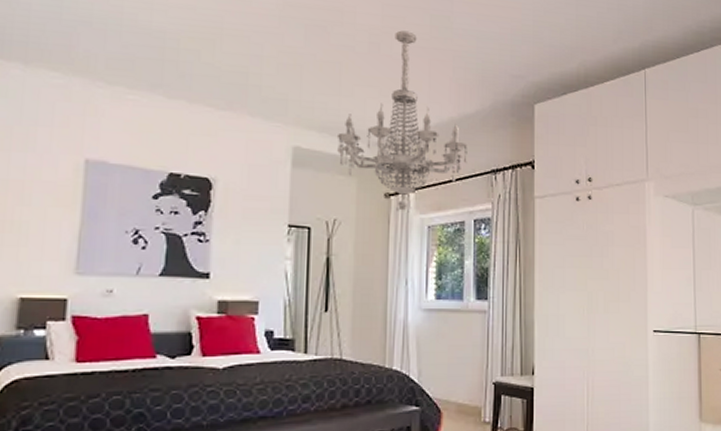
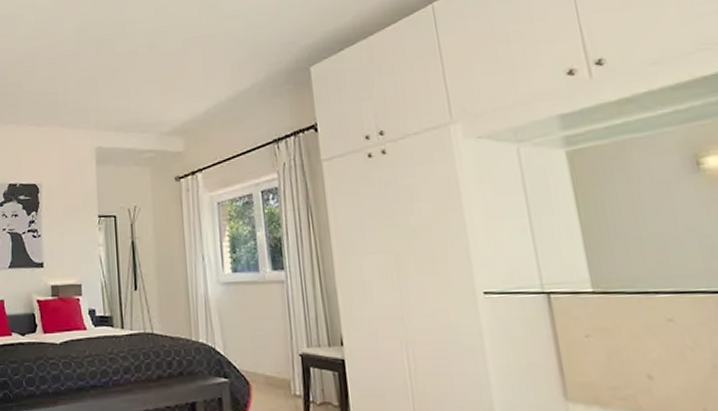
chandelier: present [336,30,467,211] -> none [129,25,248,191]

